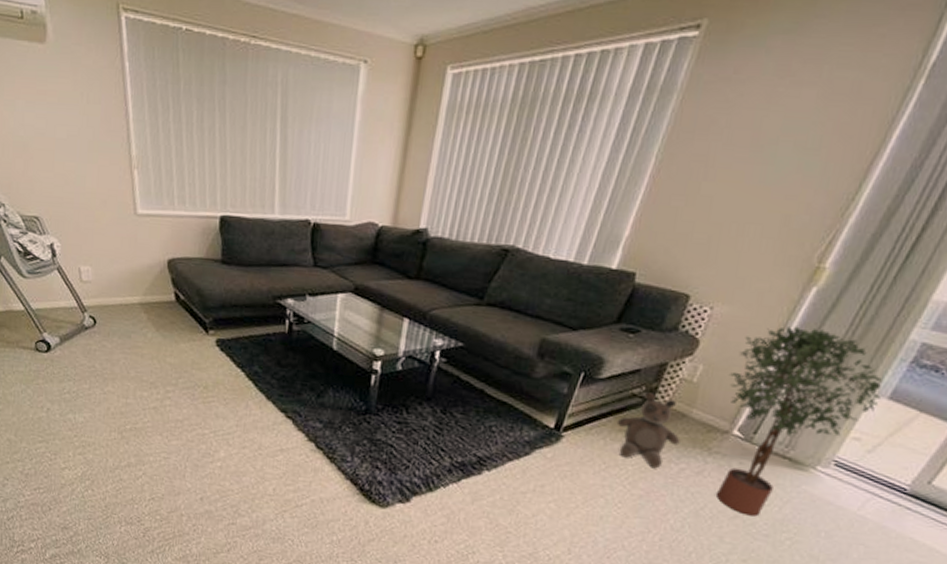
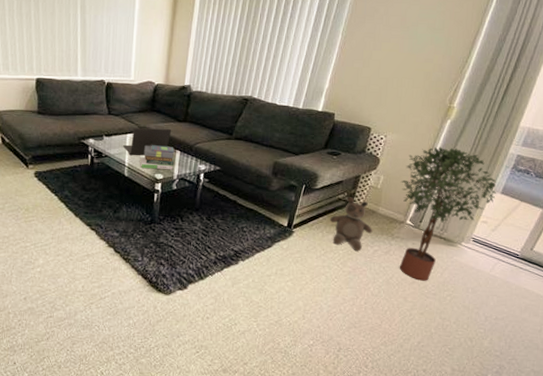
laptop: none [332,285,399,323] -> present [123,127,172,156]
books: none [352,309,402,344] -> present [139,145,175,169]

